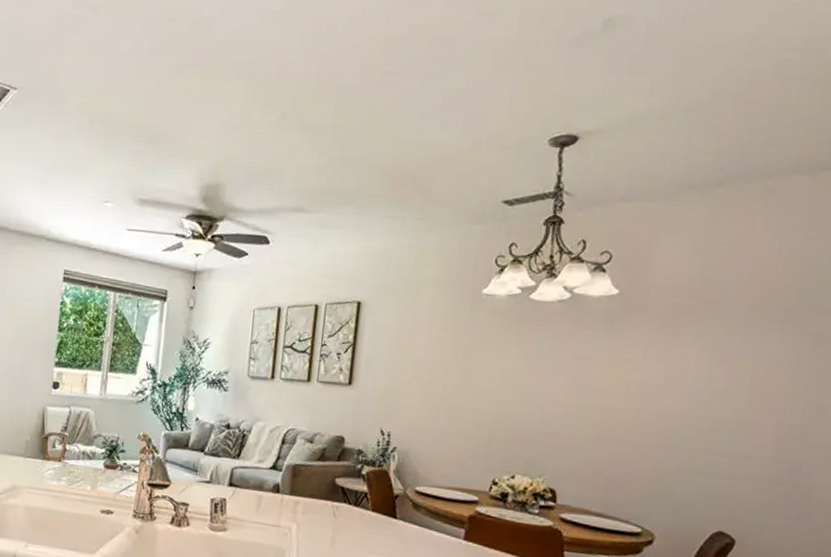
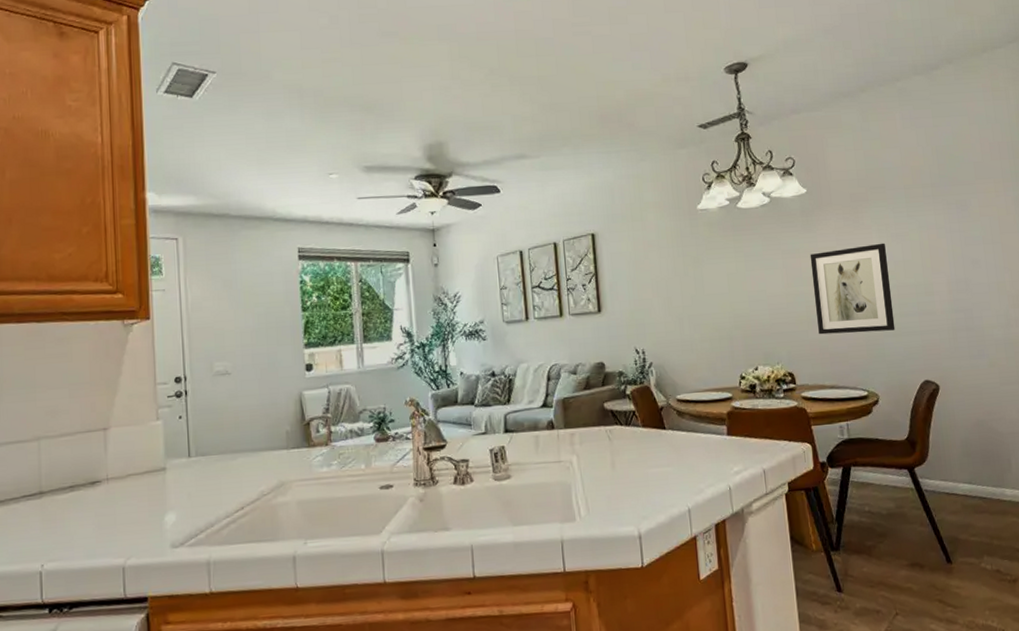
wall art: none [596,364,705,468] -> present [810,243,896,335]

